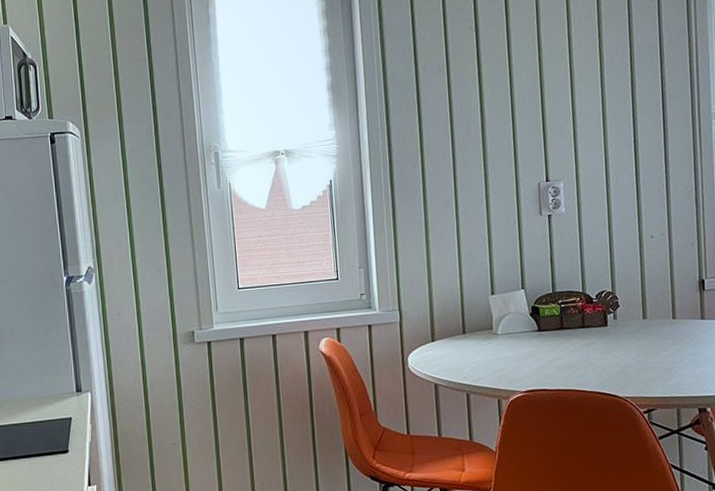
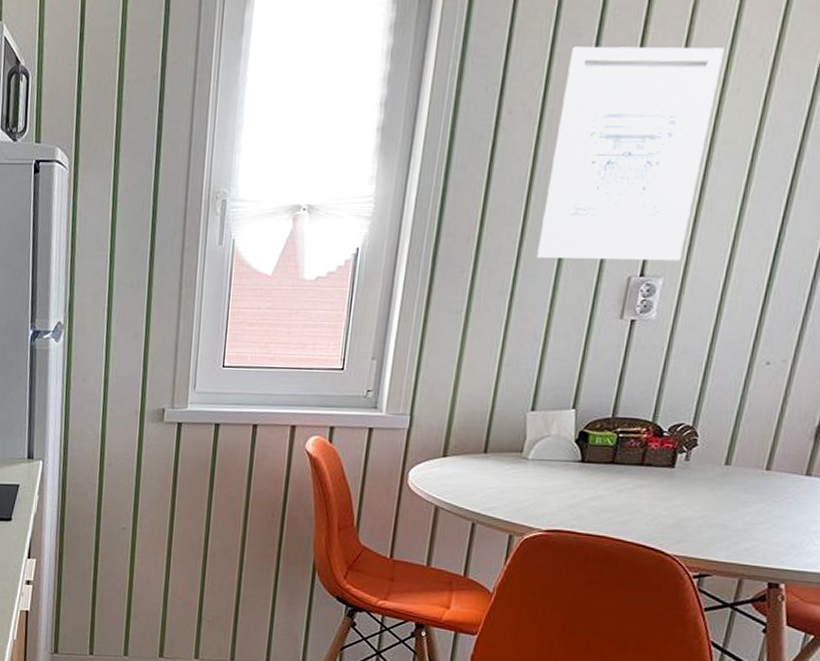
wall art: none [459,14,572,175] -> present [537,46,724,261]

